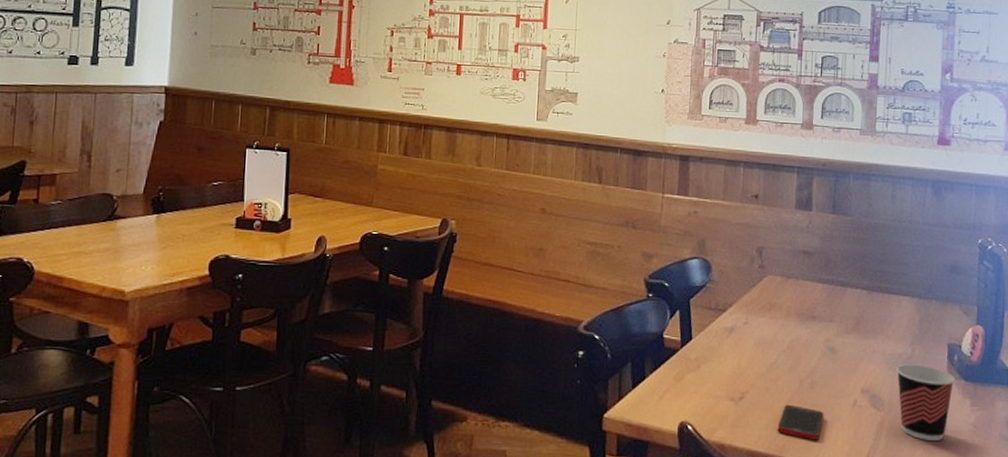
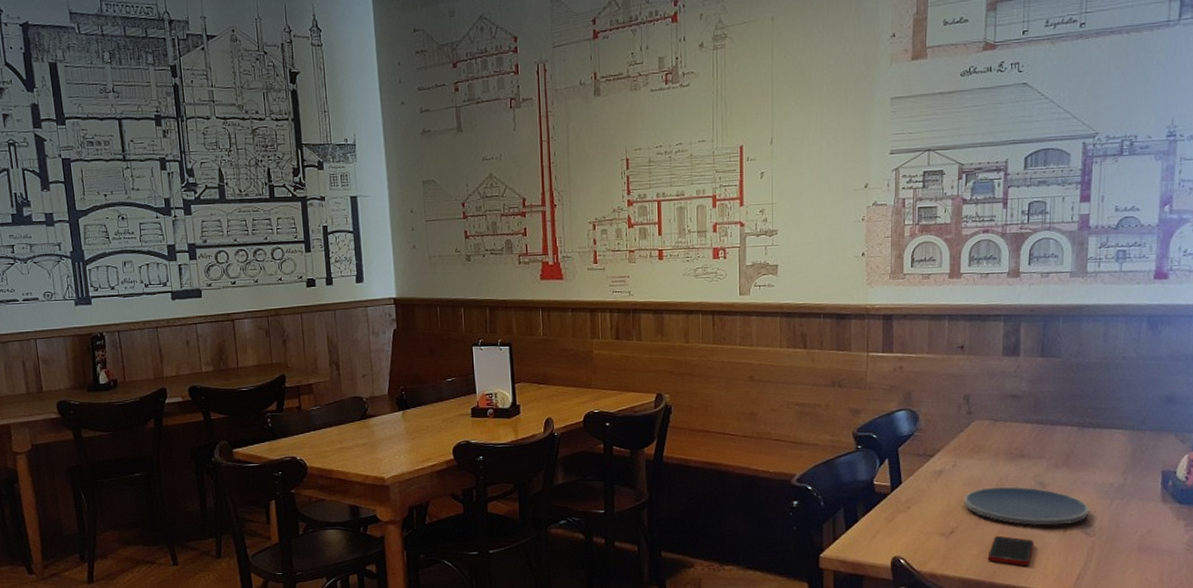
plate: none [755,349,878,396] -> present [964,486,1089,526]
cup: present [897,364,955,441] -> none [1108,492,1169,560]

